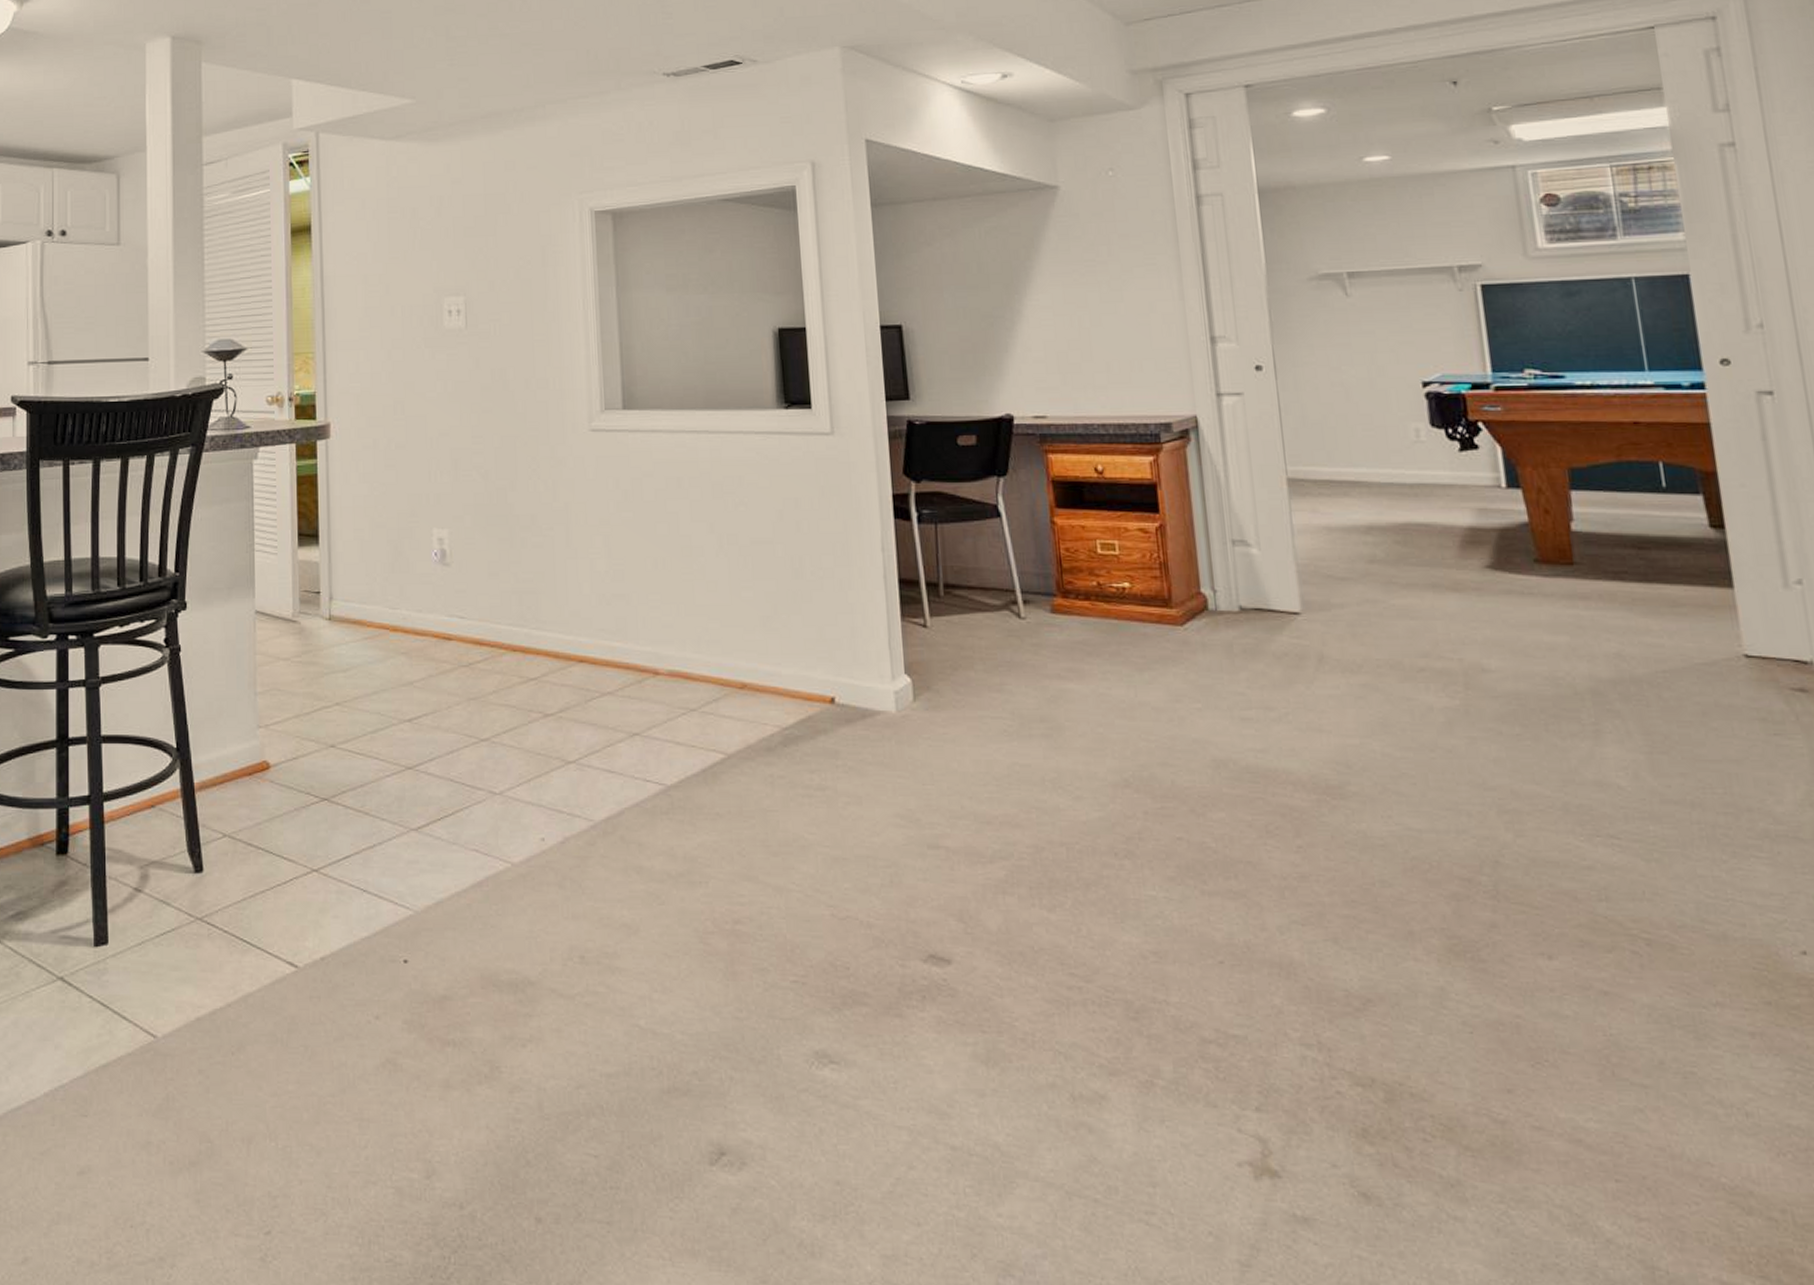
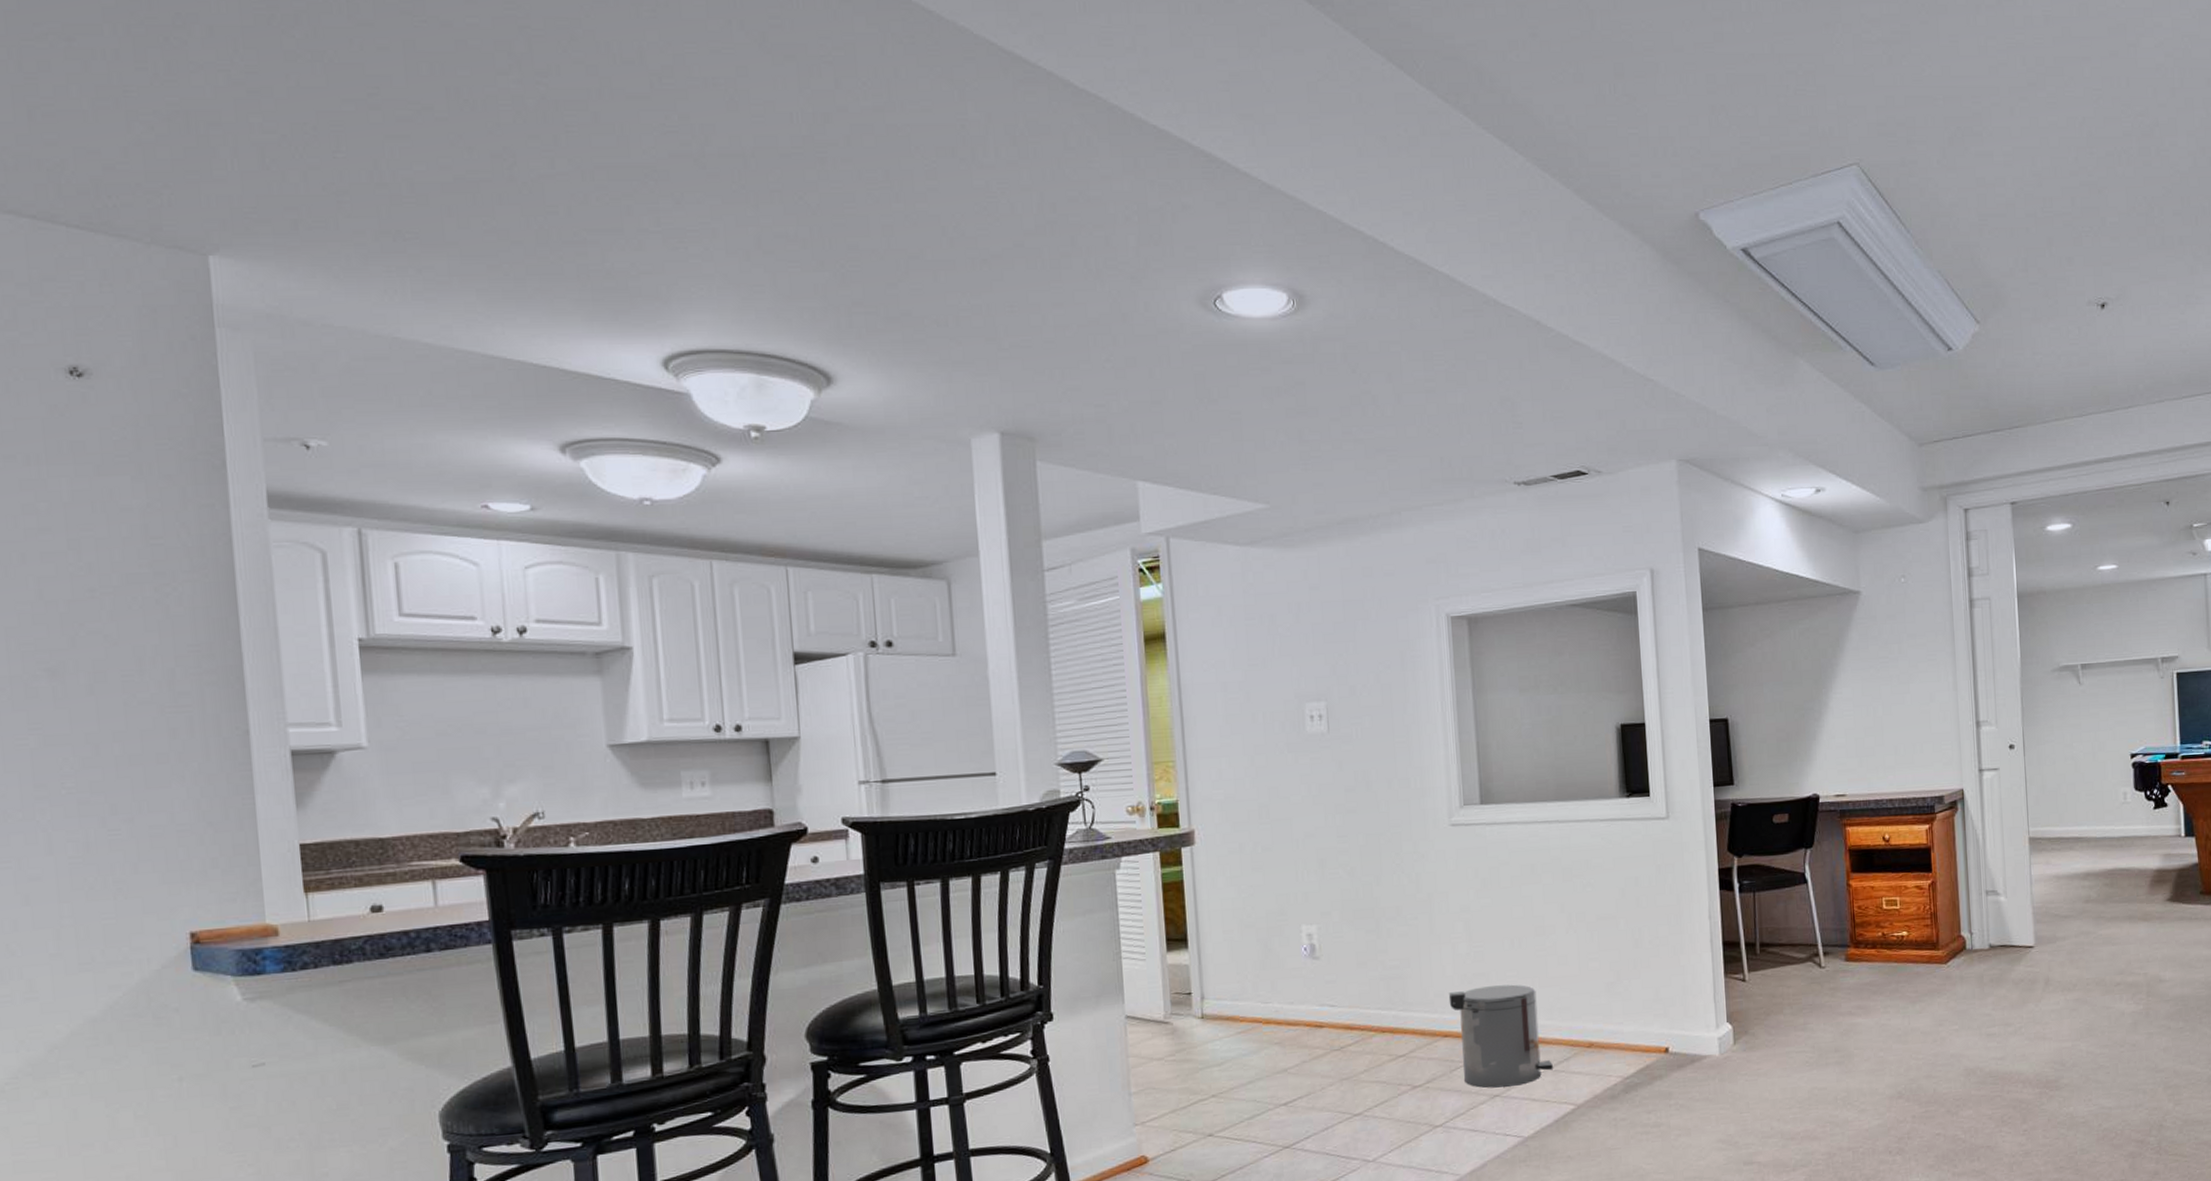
trash can: none [585,609,700,725] -> present [1448,984,1553,1088]

